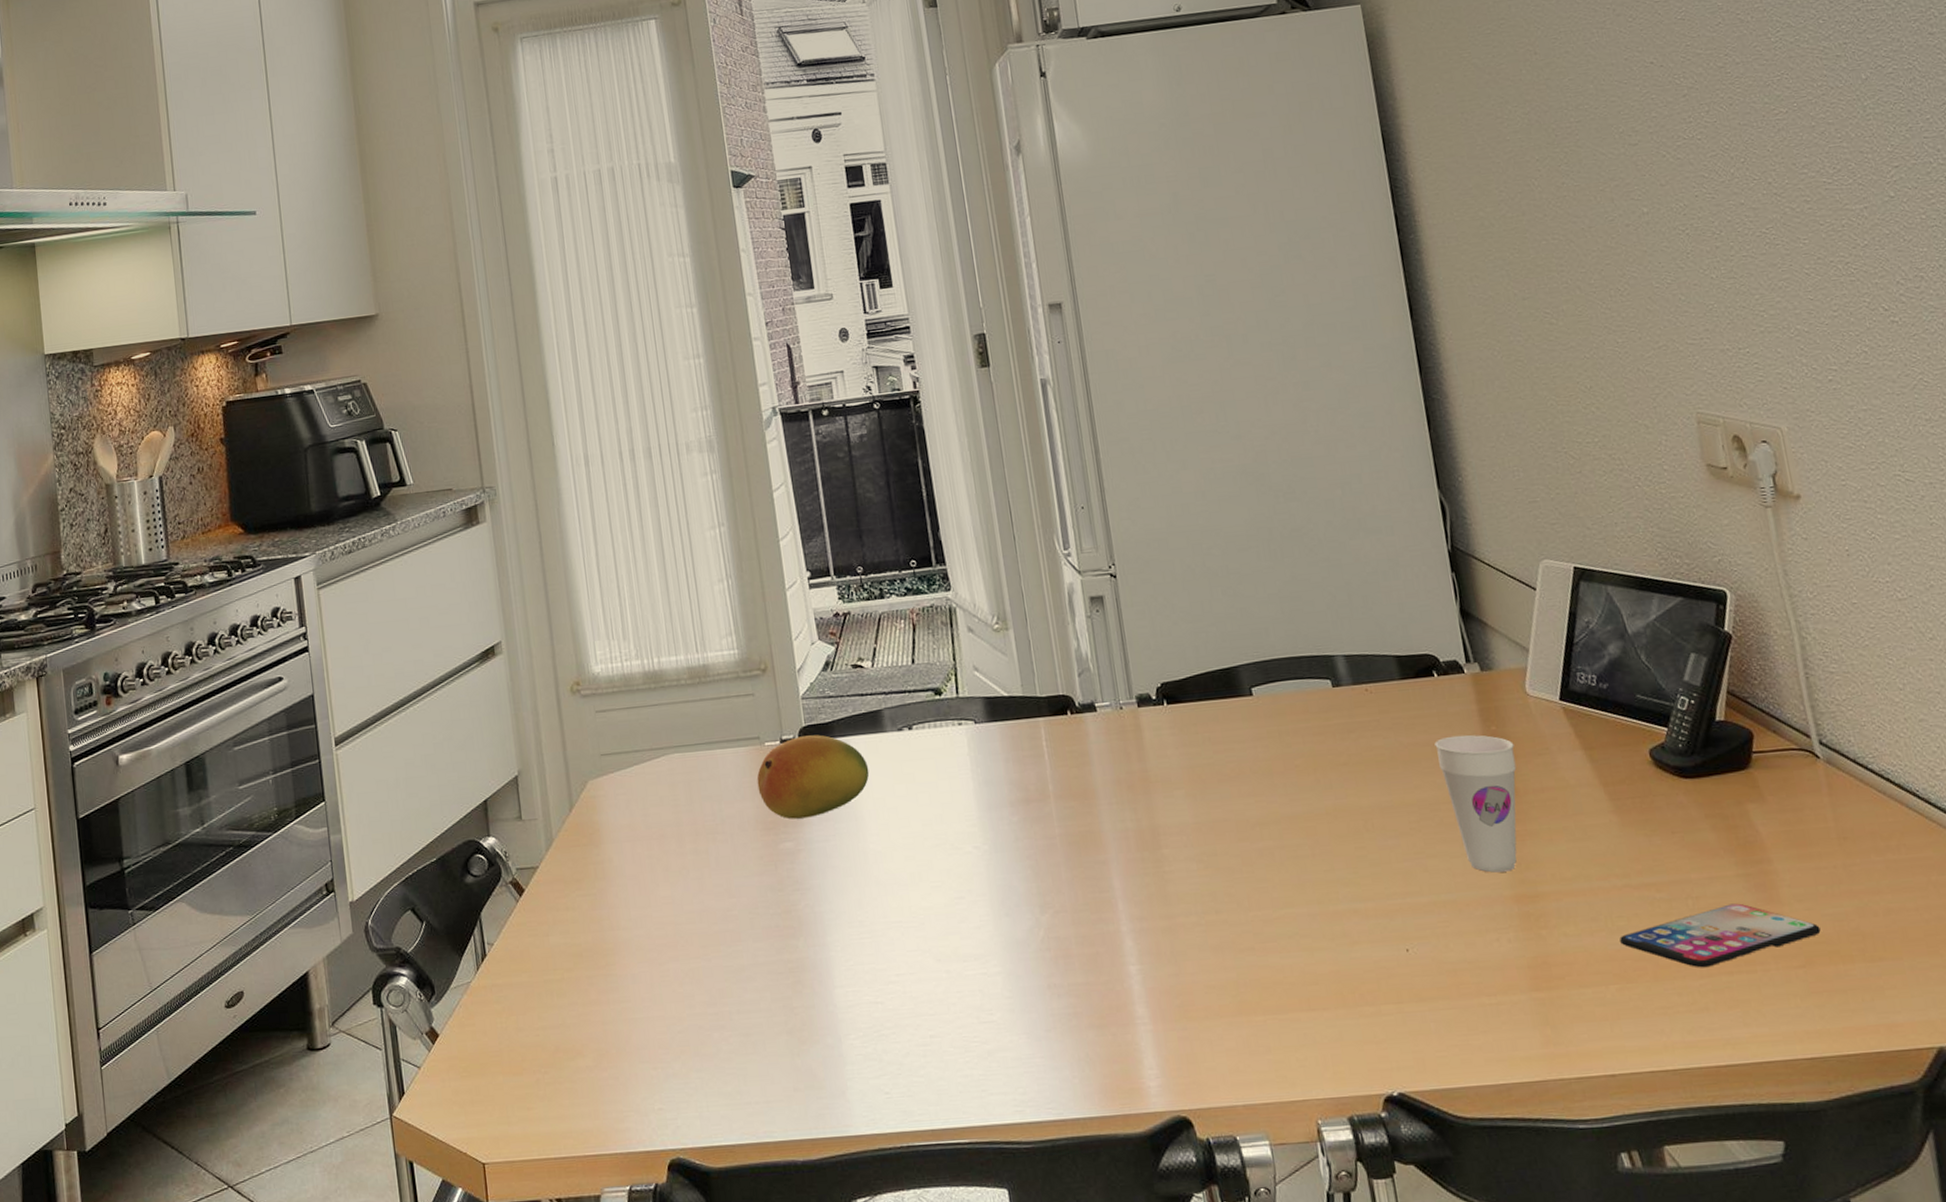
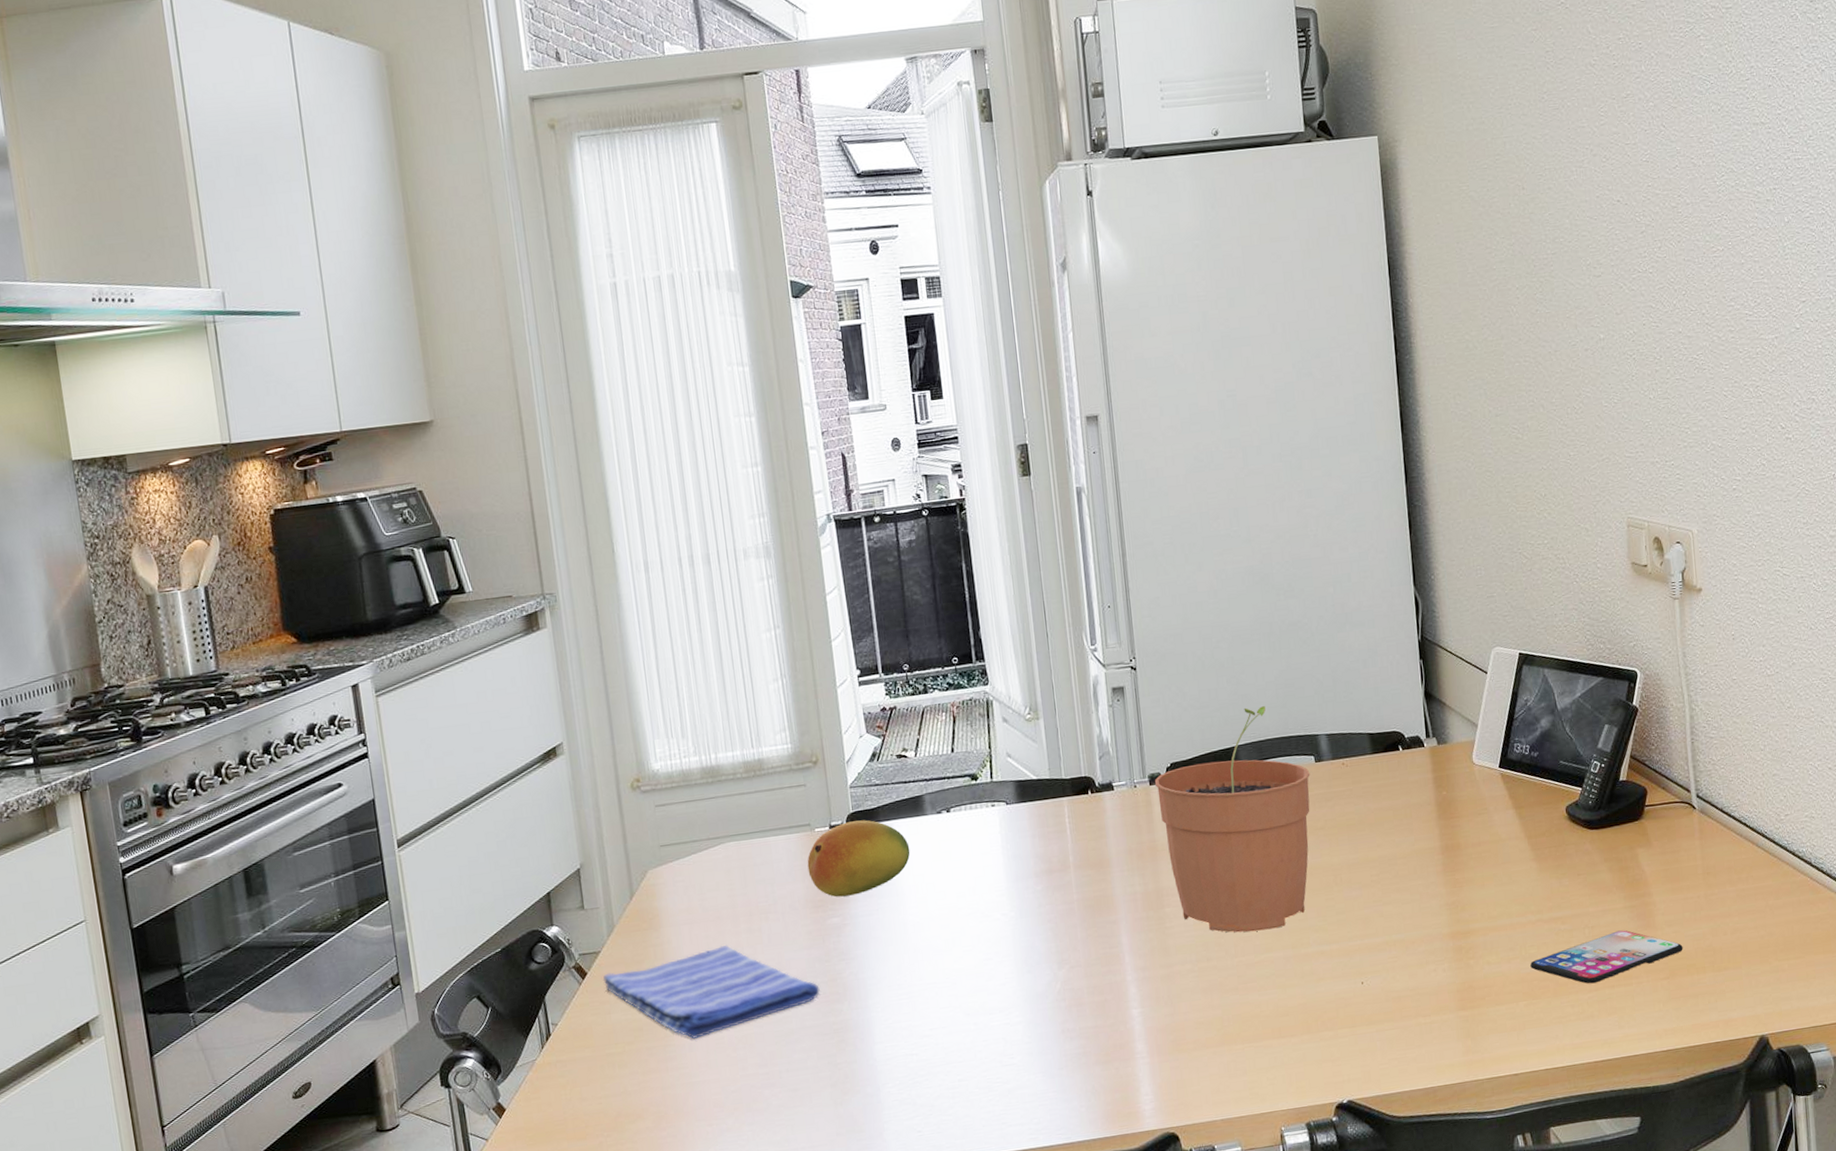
dish towel: none [541,866,773,969] -> present [603,944,820,1039]
plant pot: none [1144,621,1332,882] -> present [1155,706,1310,933]
cup: present [1434,735,1517,873] -> none [1396,799,1460,915]

